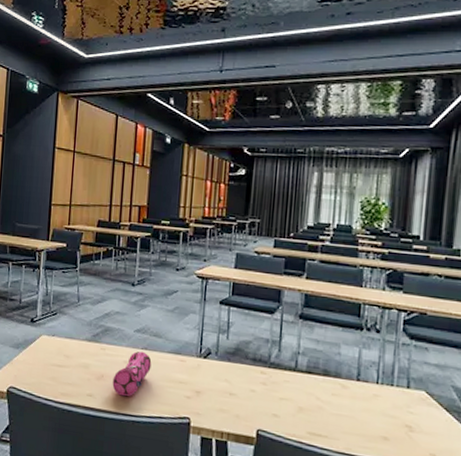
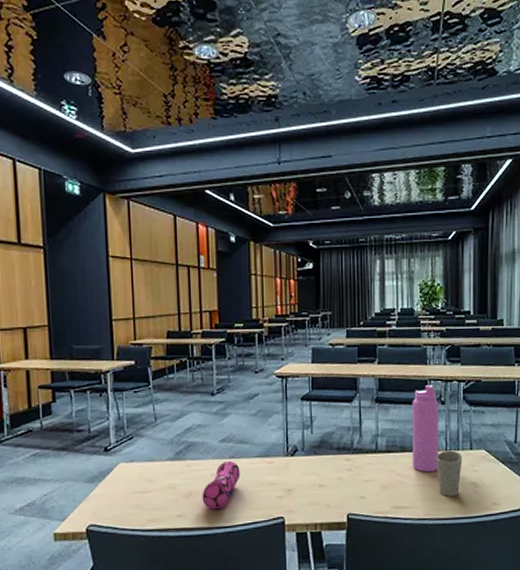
water bottle: none [335,309,373,405] -> present [412,385,439,473]
cup: none [363,383,397,436] -> present [435,450,463,496]

